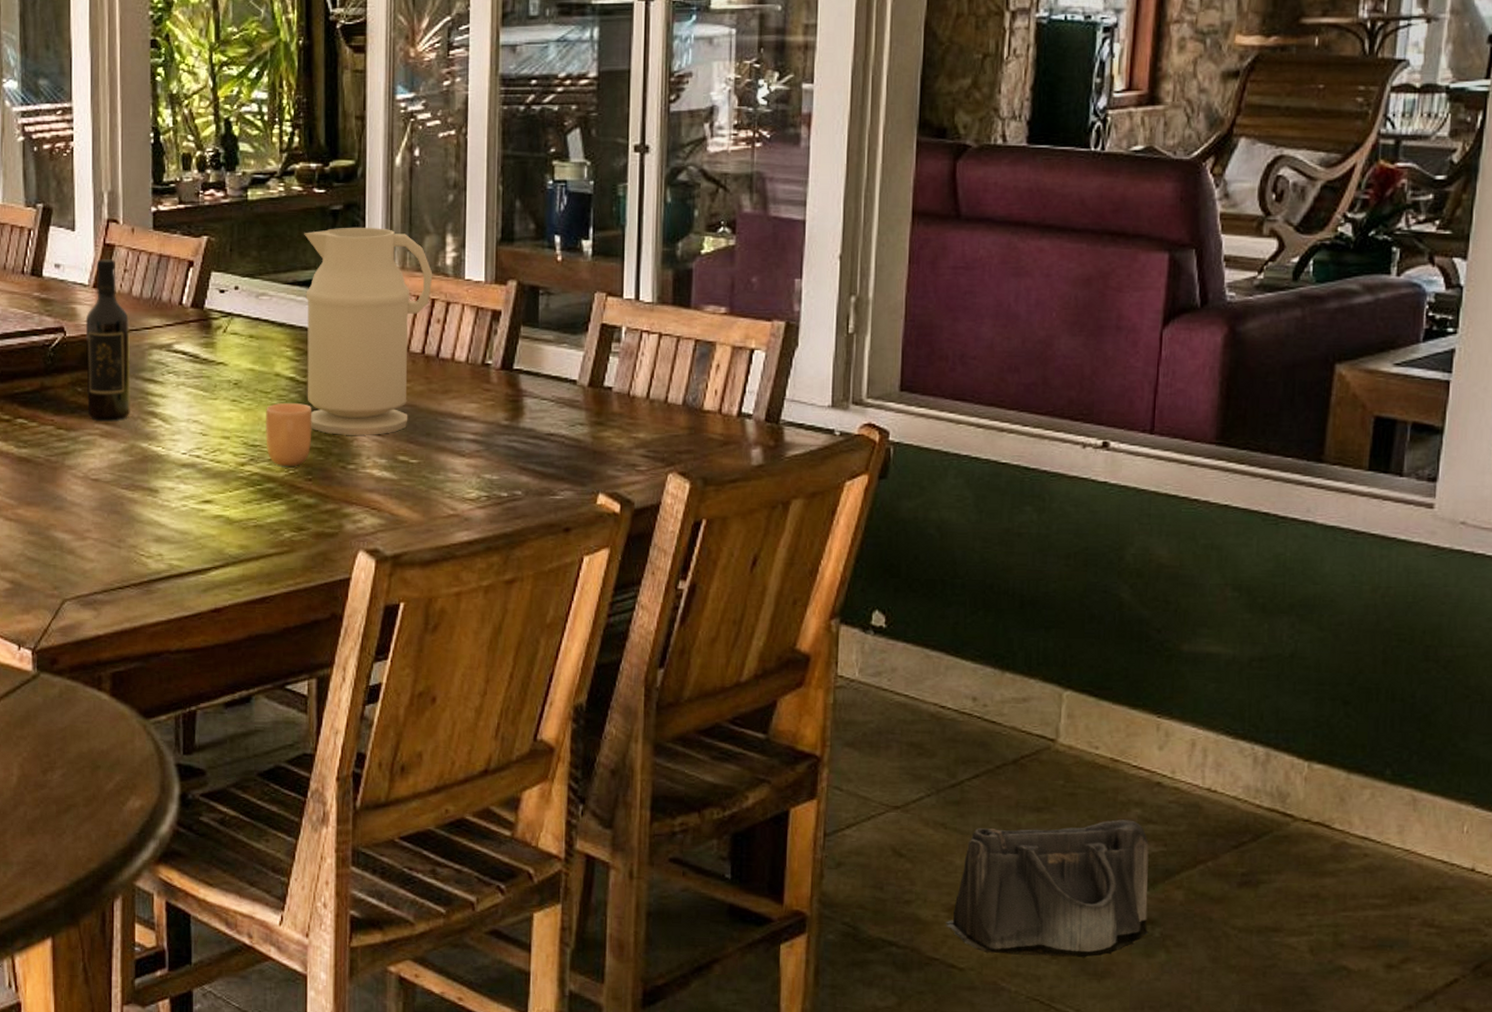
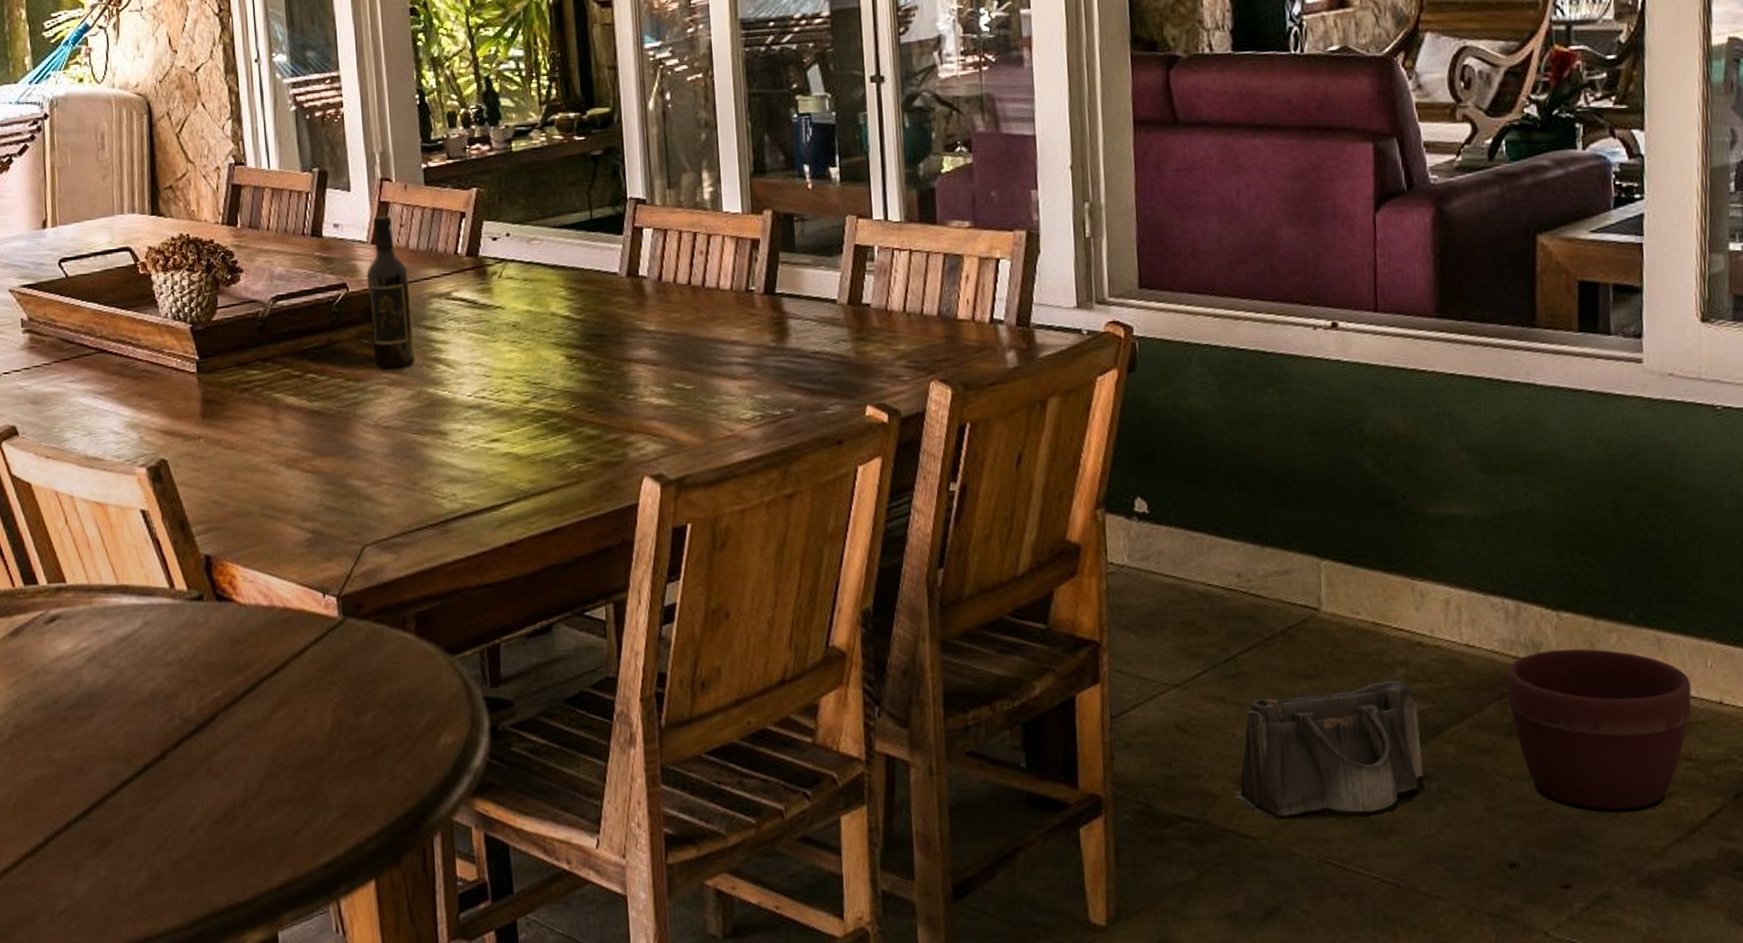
cup: present [266,402,312,467] -> none [545,339,591,402]
water jug: present [304,227,433,435] -> none [568,169,693,367]
flowerpot: none [1245,801,1443,975] -> present [1507,649,1692,814]

